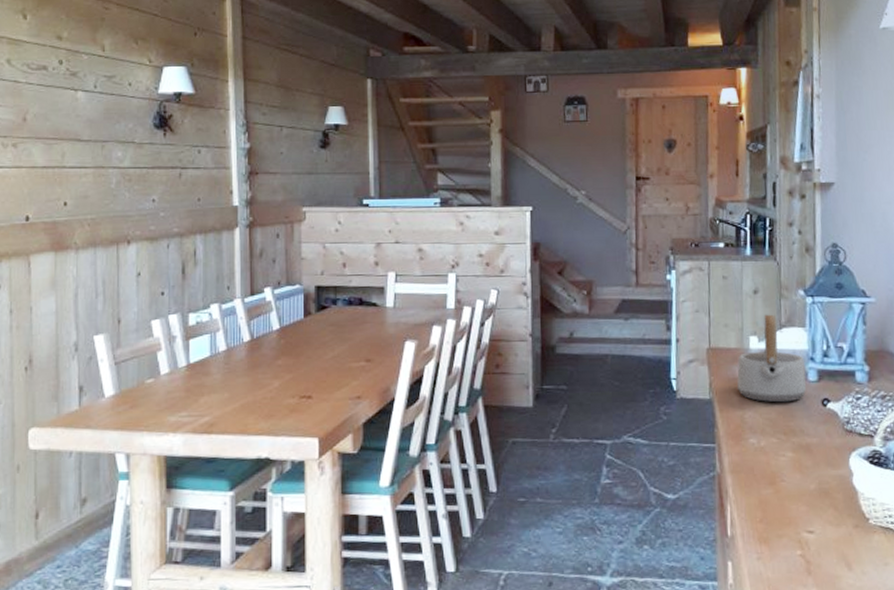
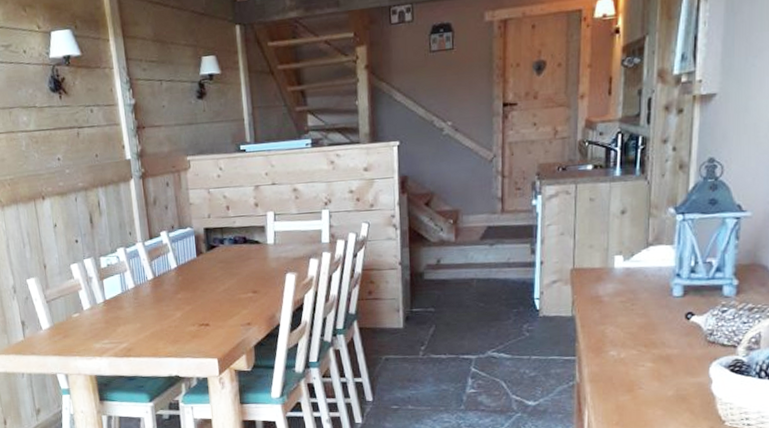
teapot: present [737,314,806,403] -> none [600,233,670,318]

